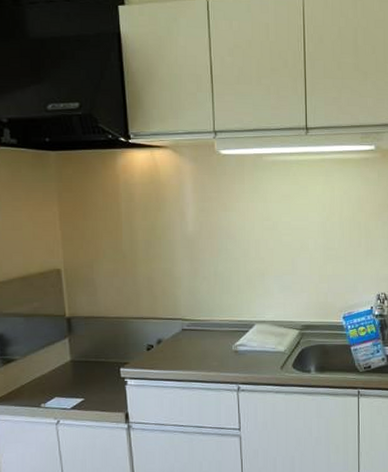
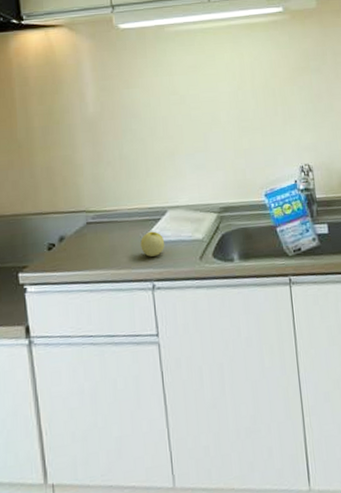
apple: none [229,341,251,363] -> present [140,231,165,257]

